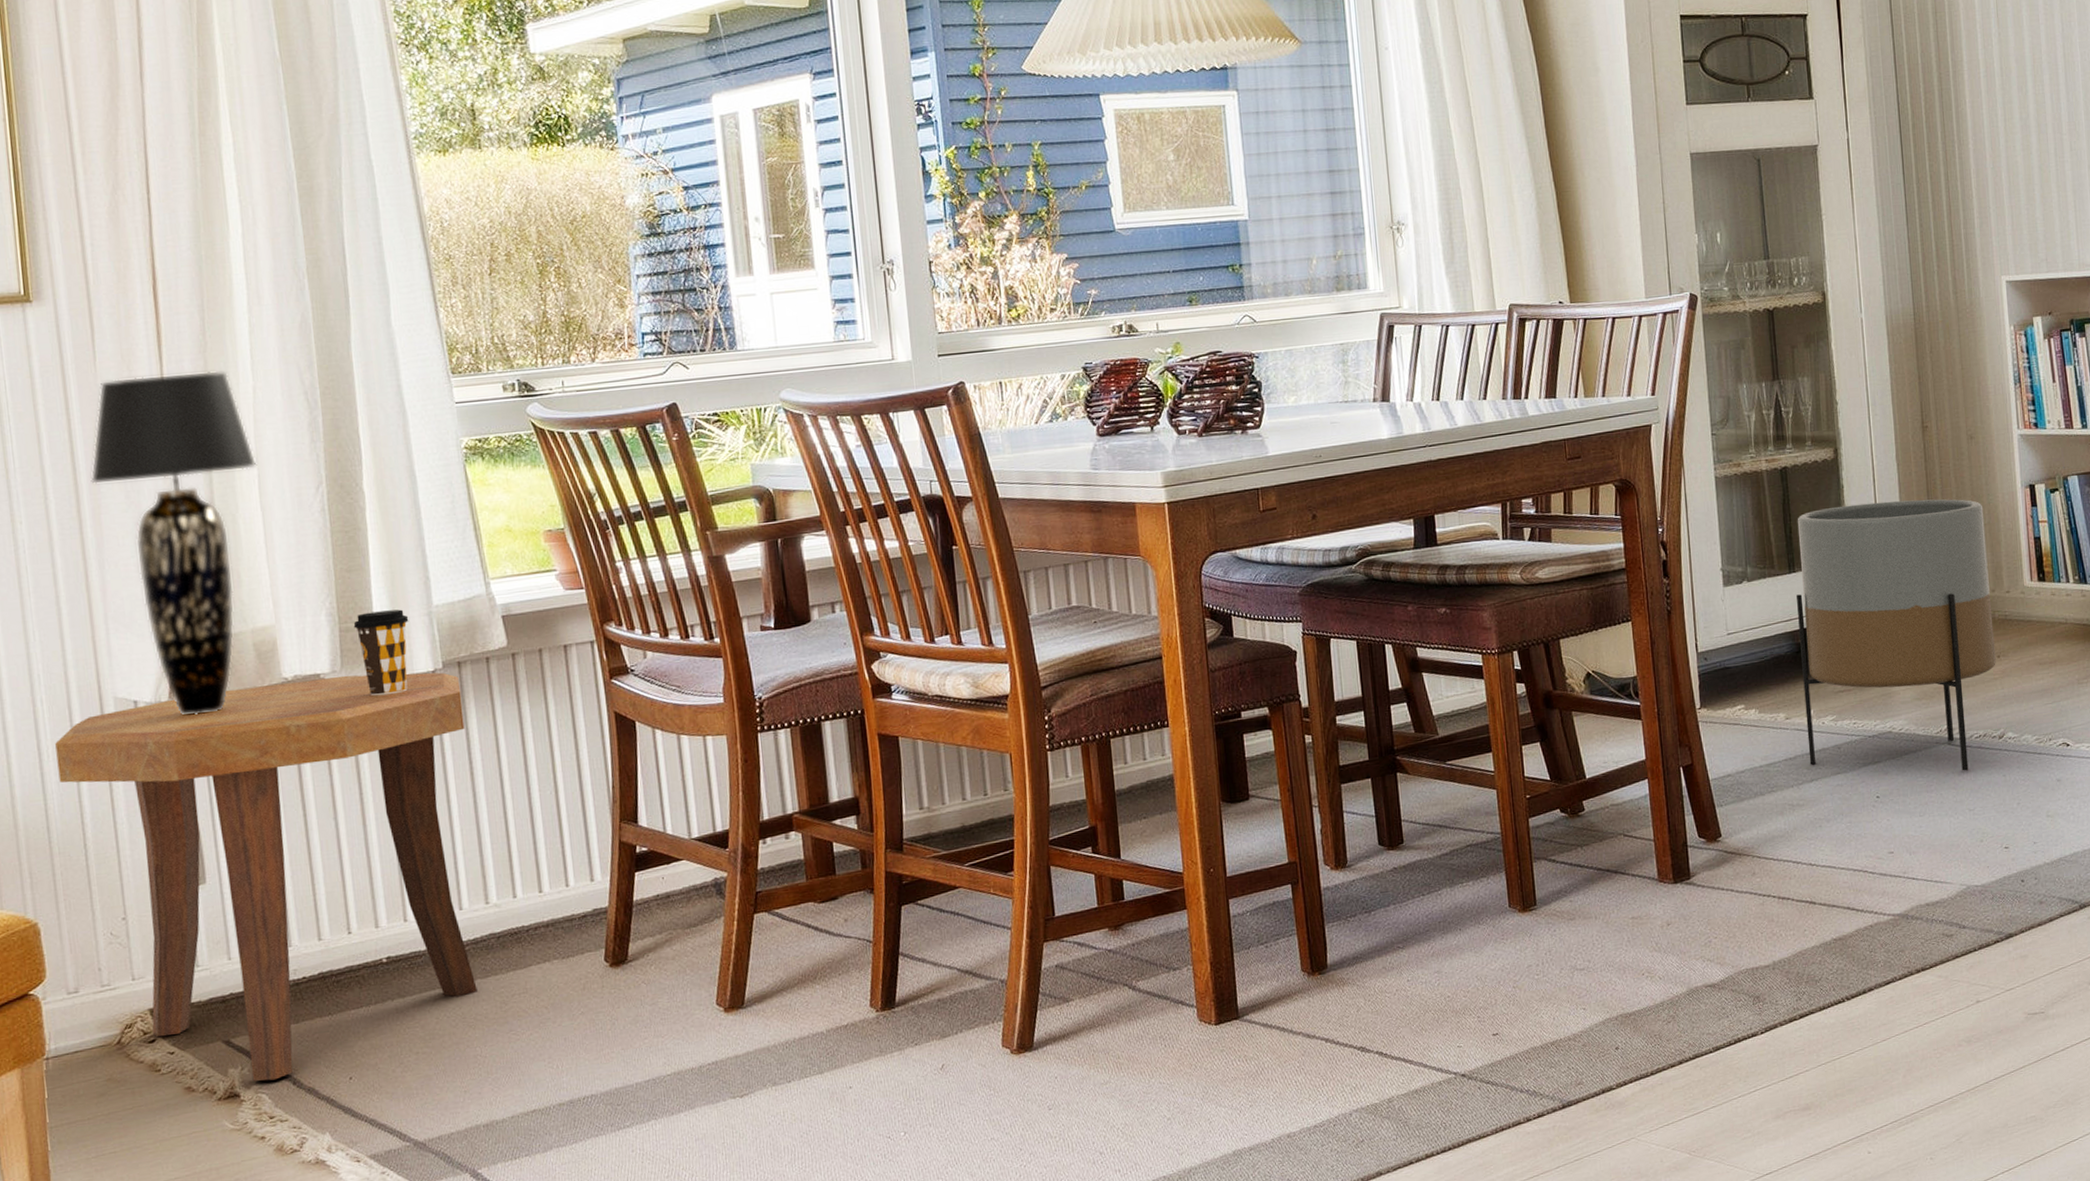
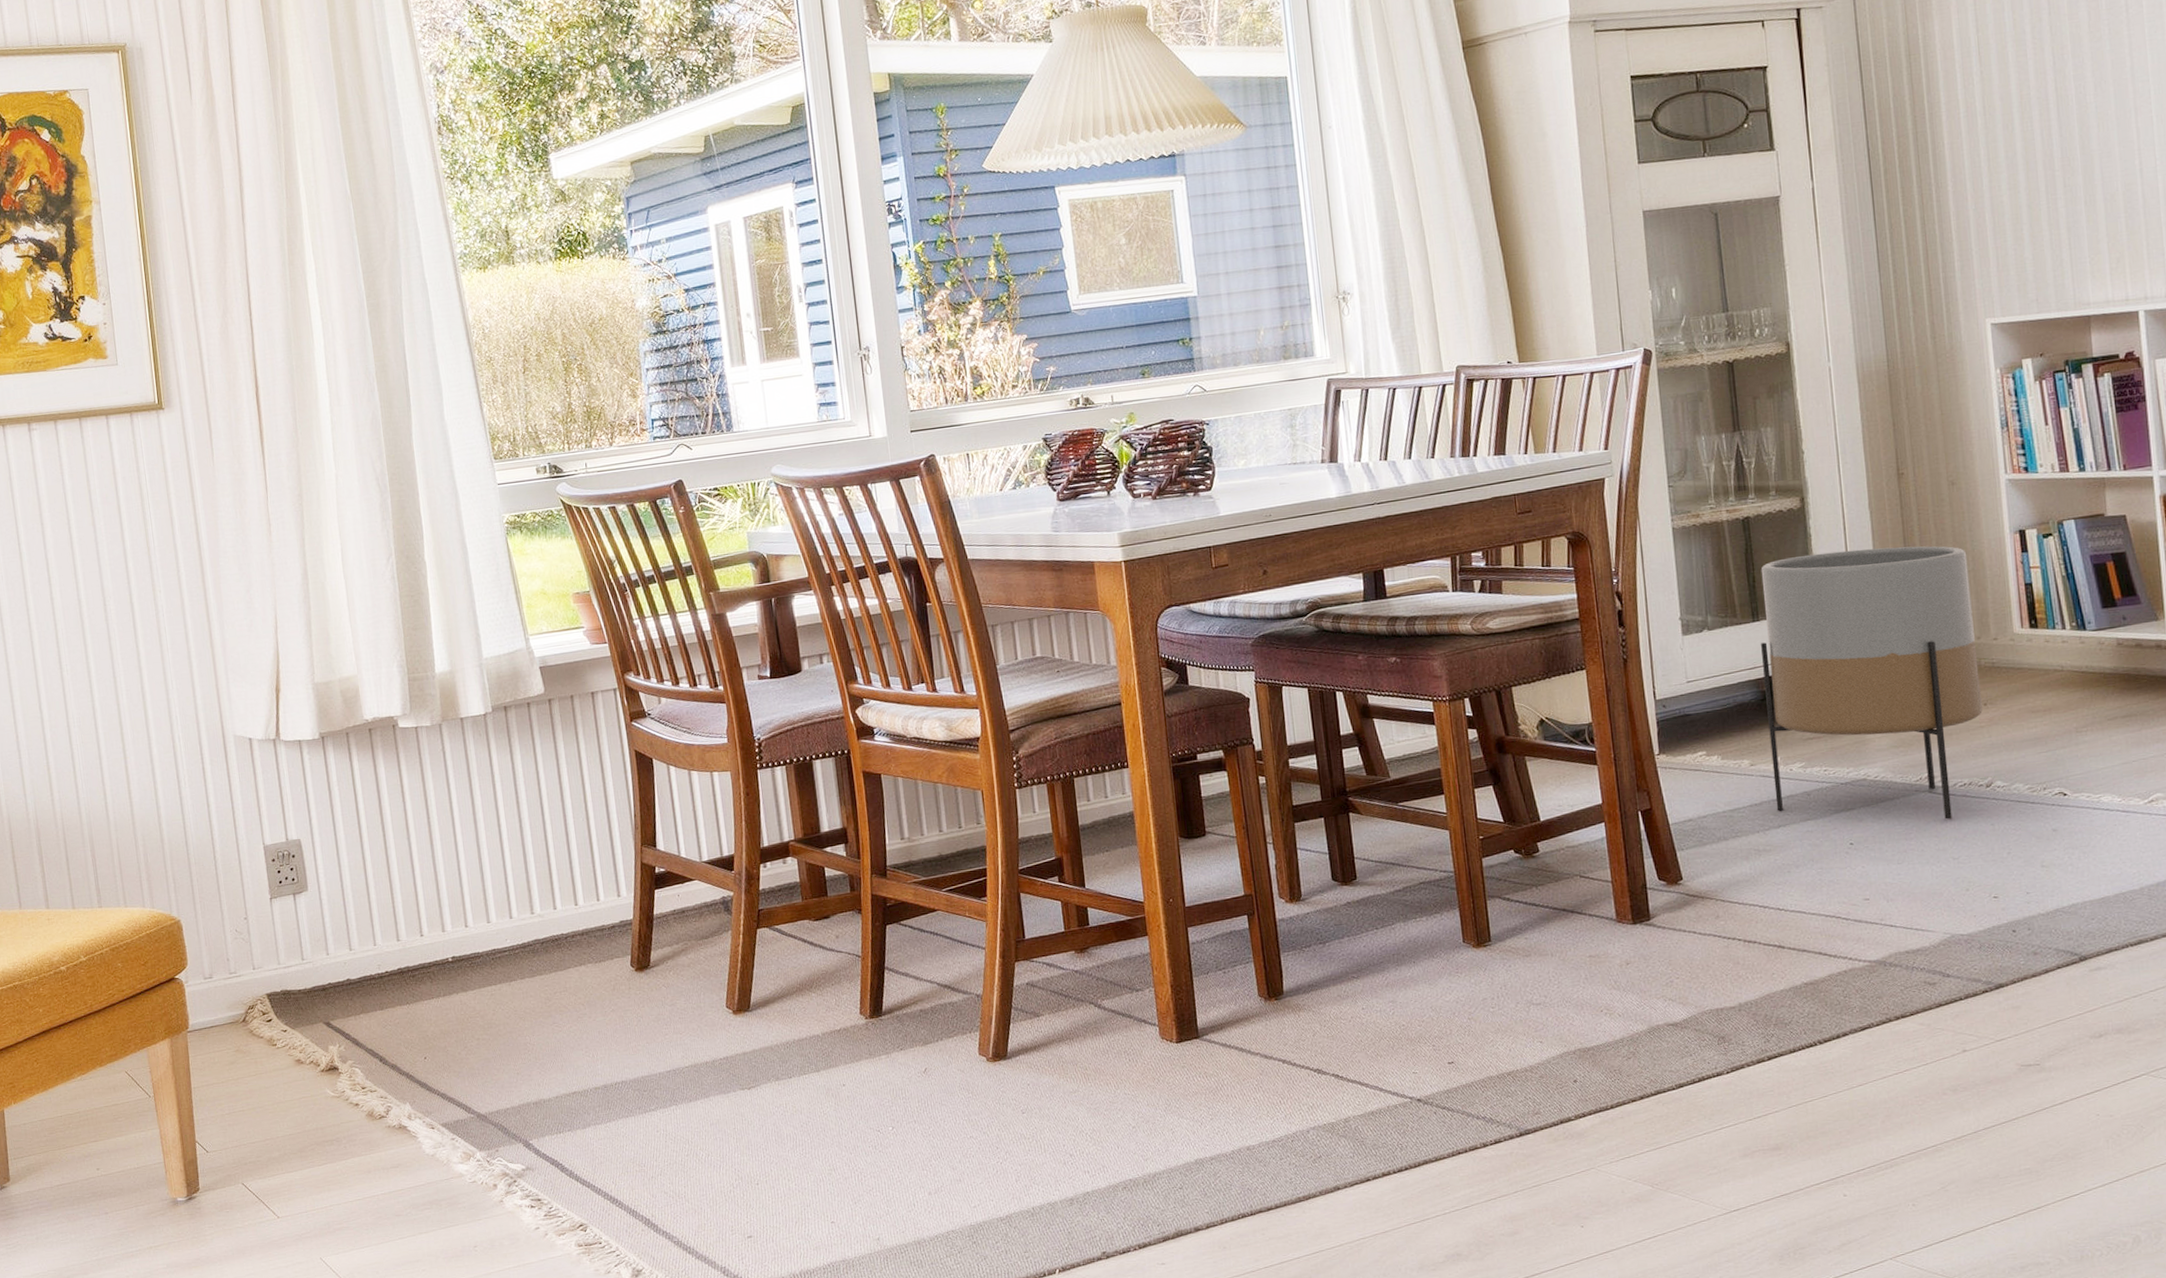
side table: present [55,672,478,1081] -> none [190,715,526,1057]
table lamp: present [90,370,257,715] -> none [211,462,340,751]
coffee cup: present [353,609,409,696] -> none [419,661,464,736]

